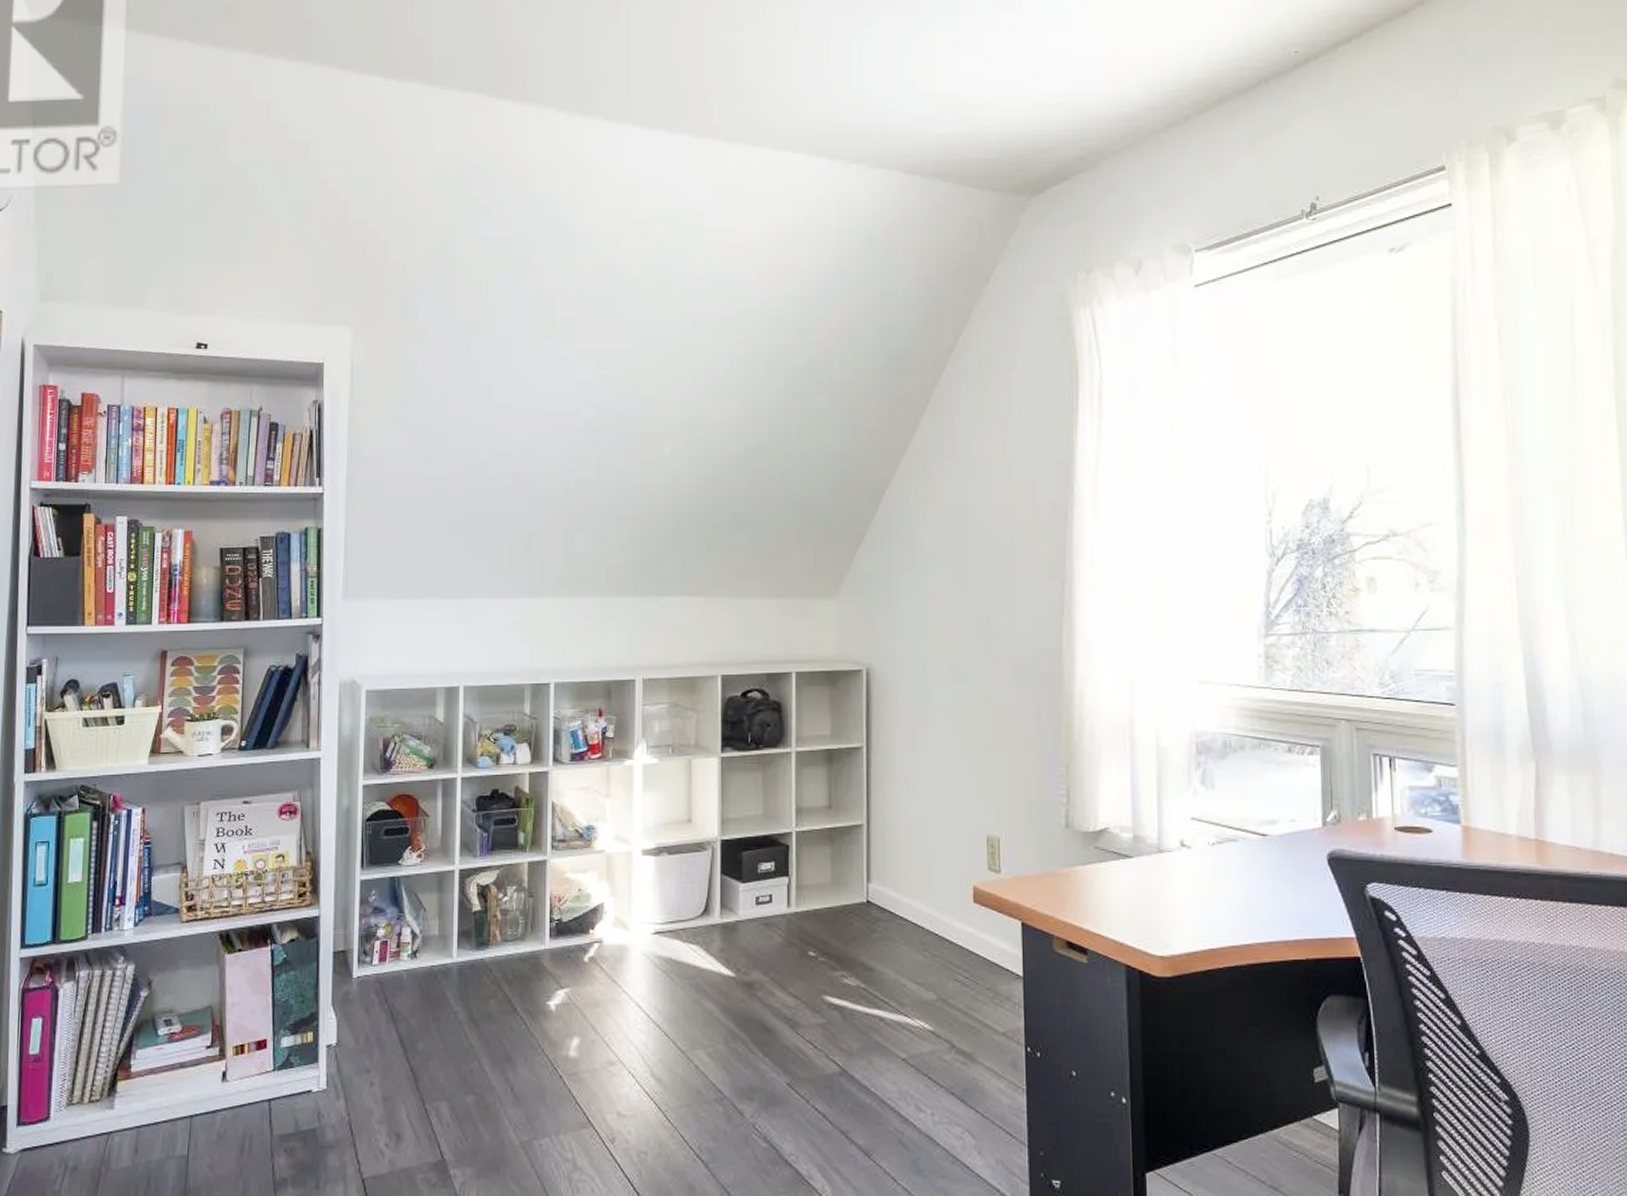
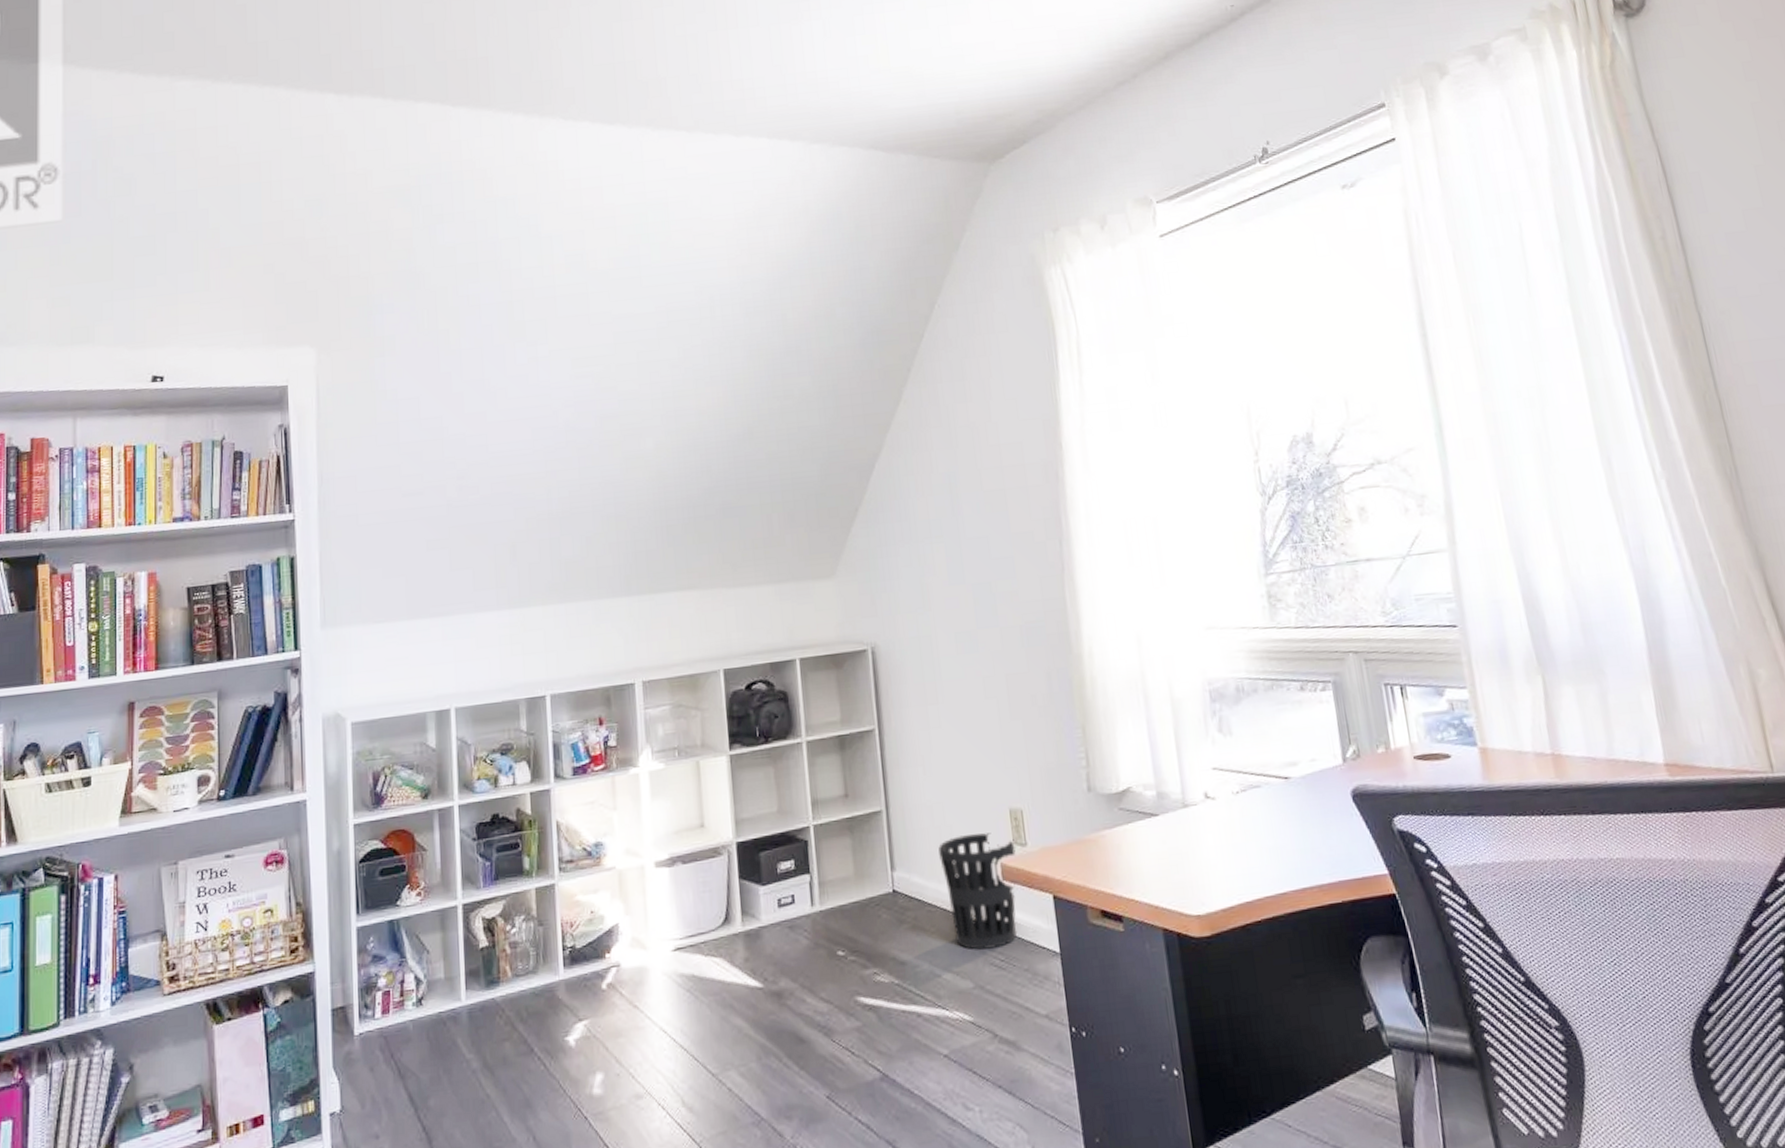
wastebasket: none [914,857,989,965] -> present [938,833,1017,950]

